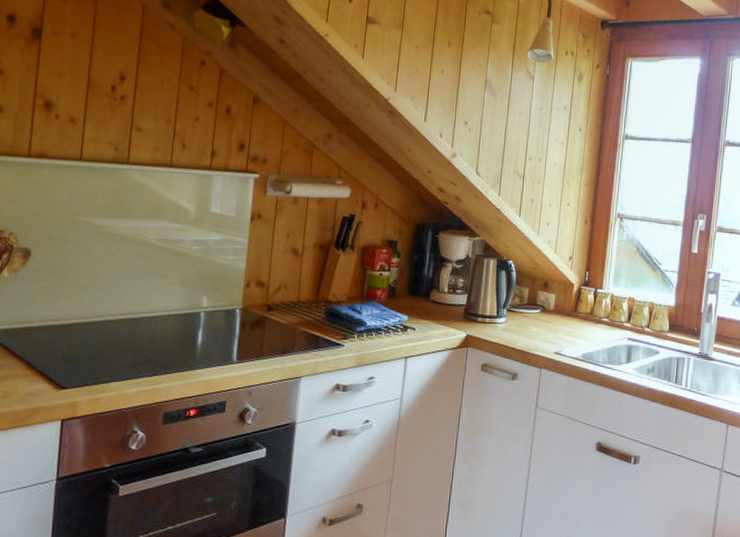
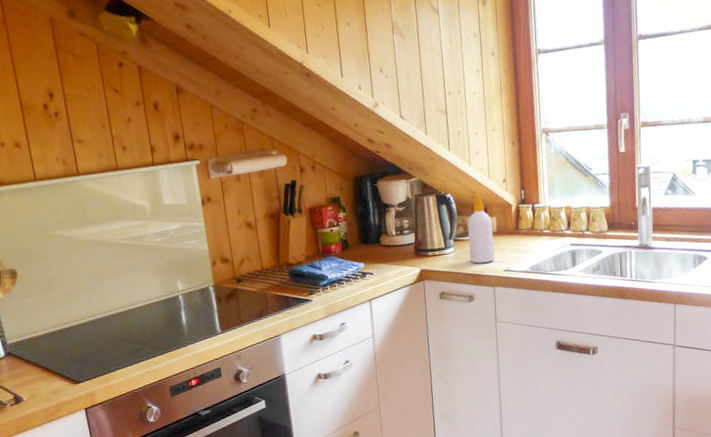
soap bottle: none [521,268,551,341] -> present [467,195,495,264]

